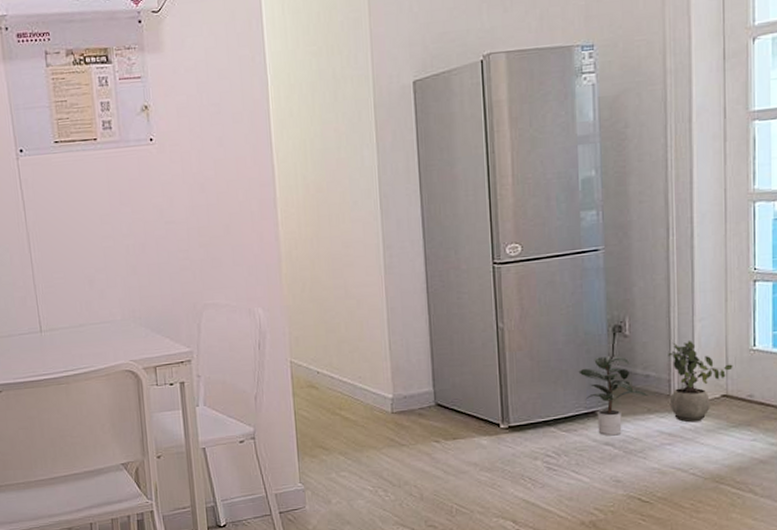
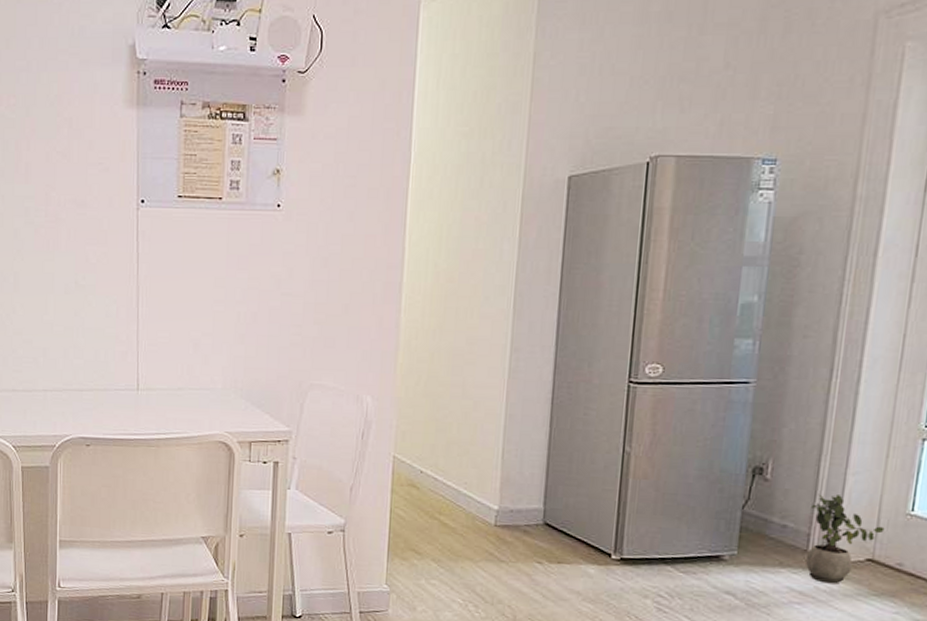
potted plant: present [578,356,649,436] -> none [707,498,783,586]

